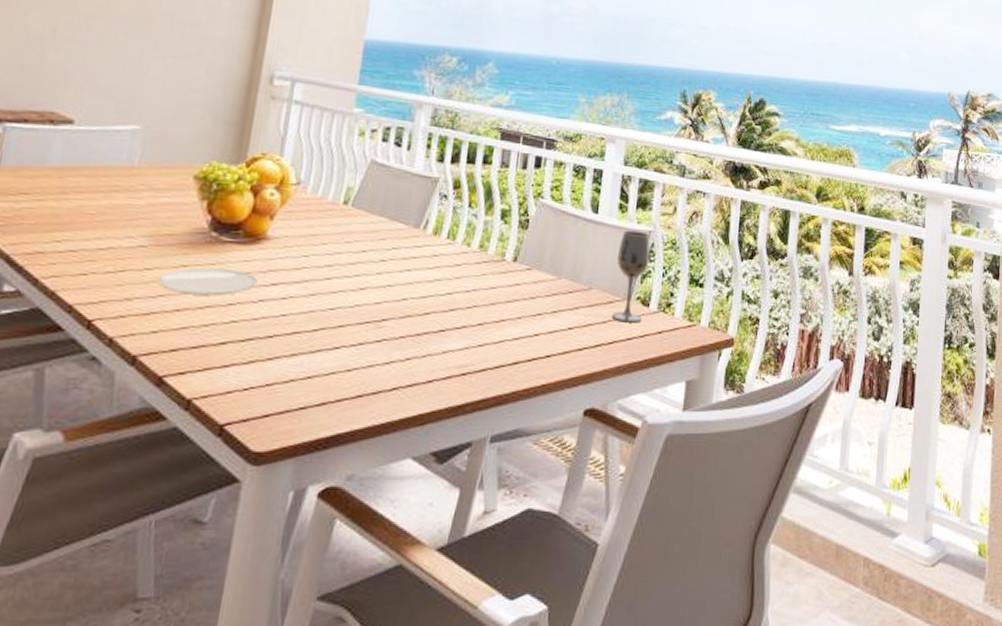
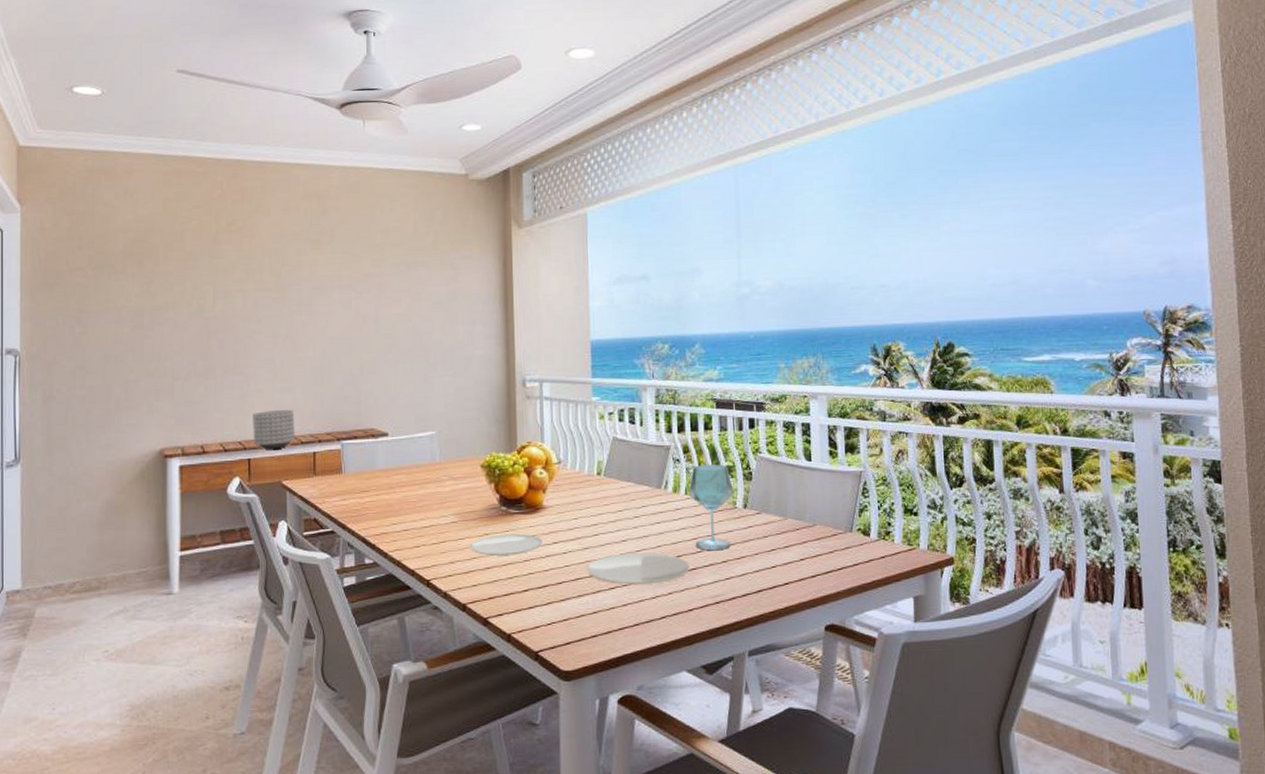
plate: none [309,304,438,346] -> present [587,552,690,585]
wine glass: none [449,204,505,309] -> present [689,464,733,550]
wine glass: present [612,230,650,323] -> none [834,472,864,551]

